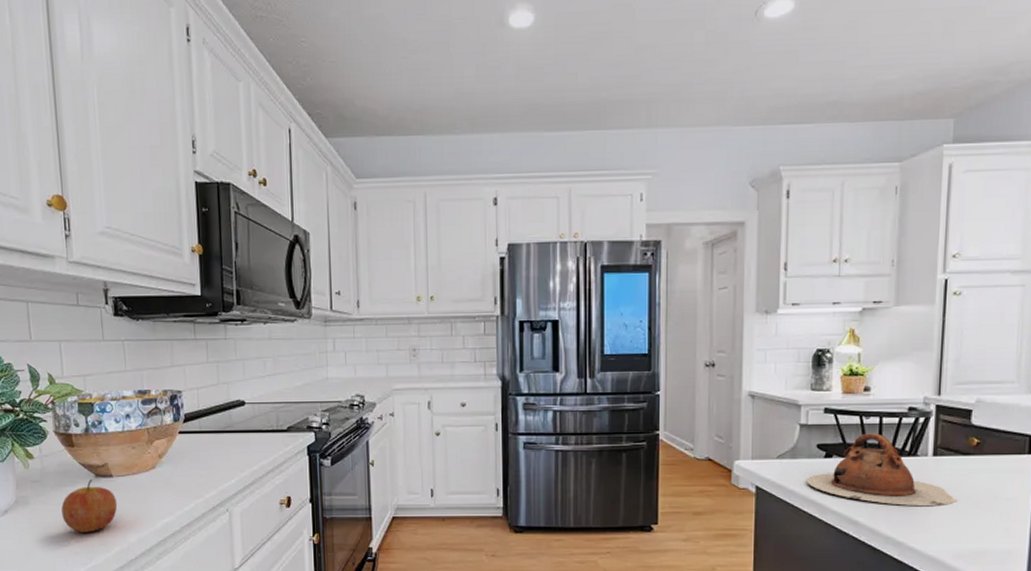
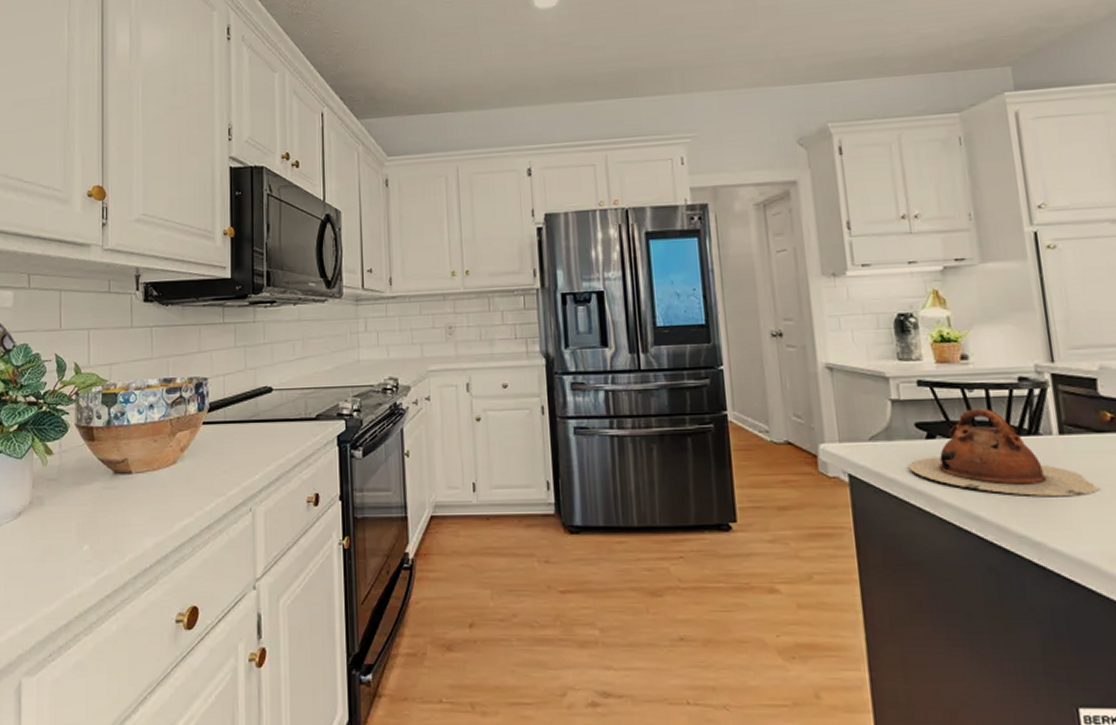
apple: present [61,480,118,533] -> none [77,477,135,537]

